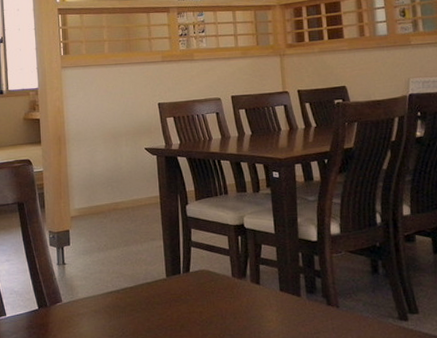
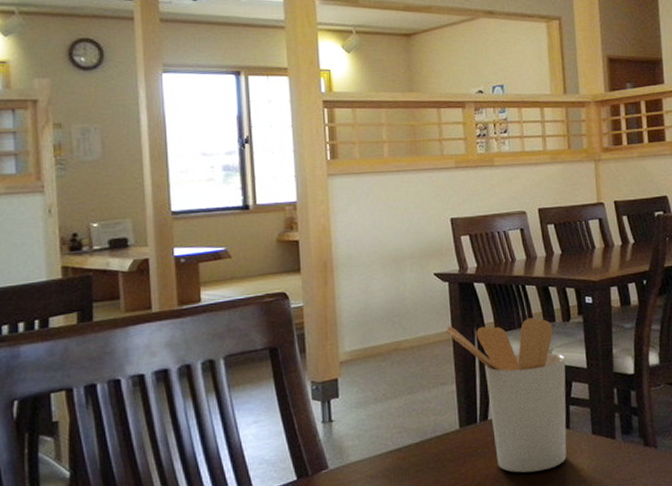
utensil holder: none [155,188,257,320] -> present [446,317,567,473]

